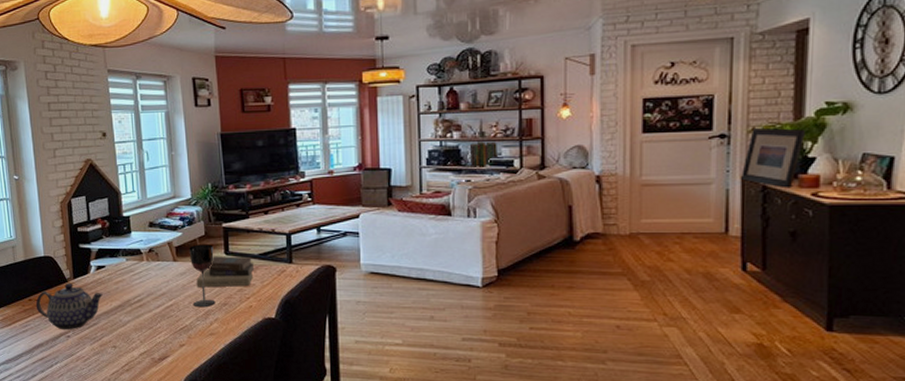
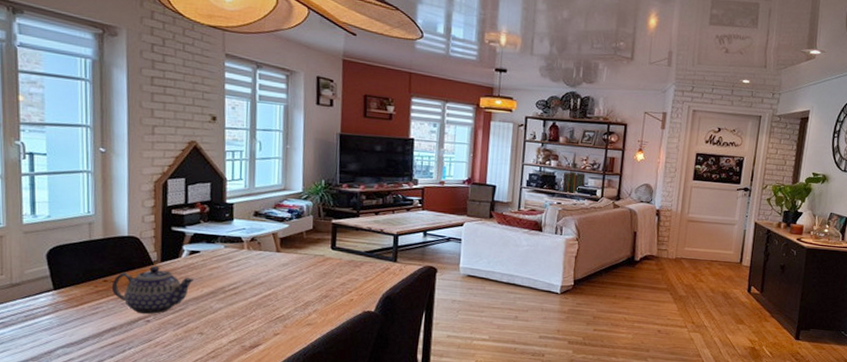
wineglass: present [189,244,216,308] -> none [293,237,320,299]
books: present [196,256,255,288] -> none [298,250,360,281]
picture frame: present [741,127,806,188] -> none [755,185,799,234]

